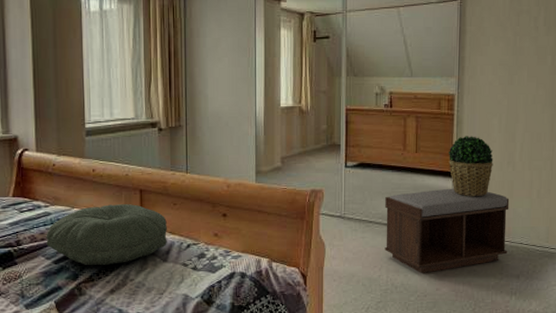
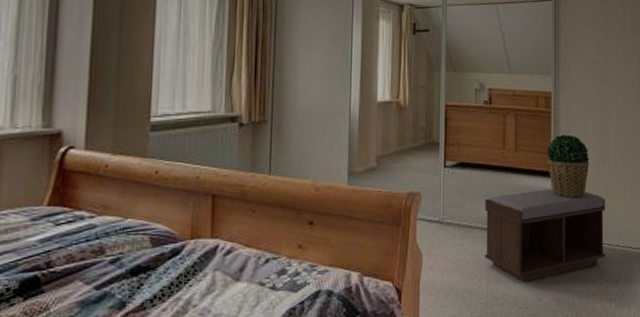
pillow: present [46,204,167,266] -> none [87,212,243,290]

